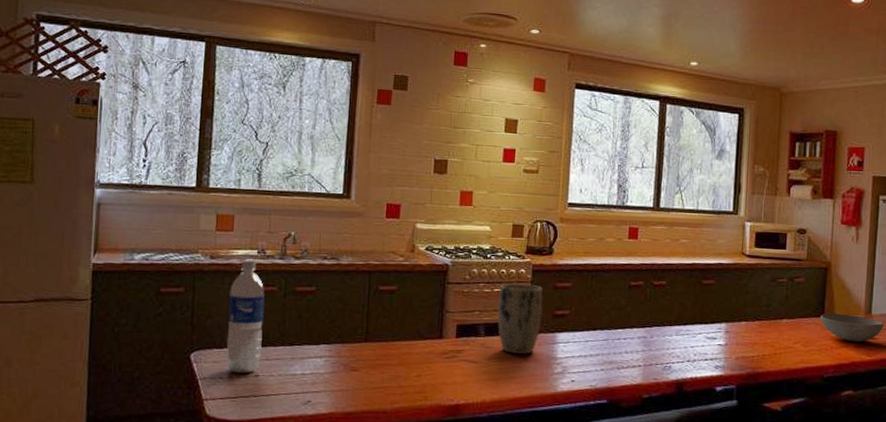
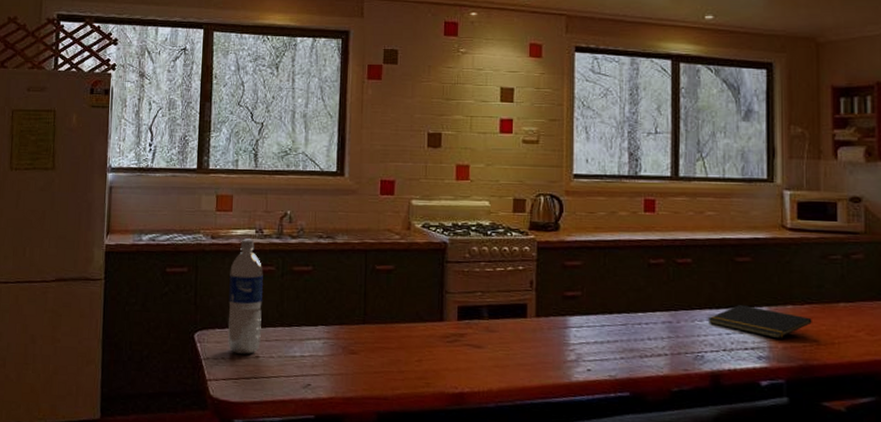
plant pot: present [497,283,543,354] -> none [501,261,551,339]
notepad: none [676,322,760,351] -> present [707,305,812,339]

